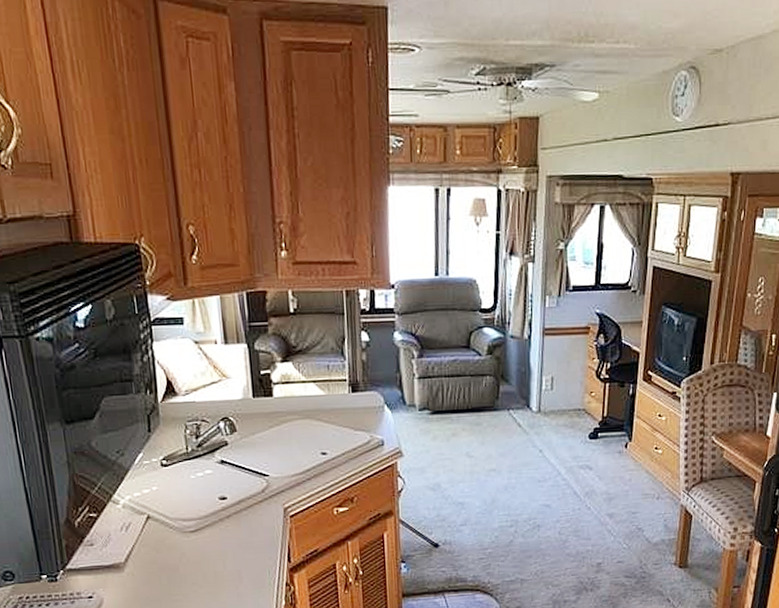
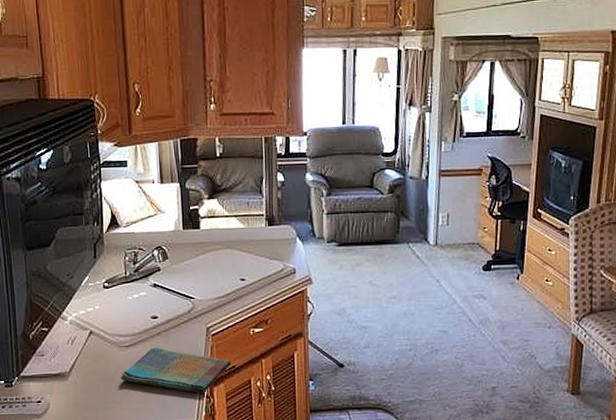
dish towel: none [185,531,314,581] -> present [120,347,232,393]

